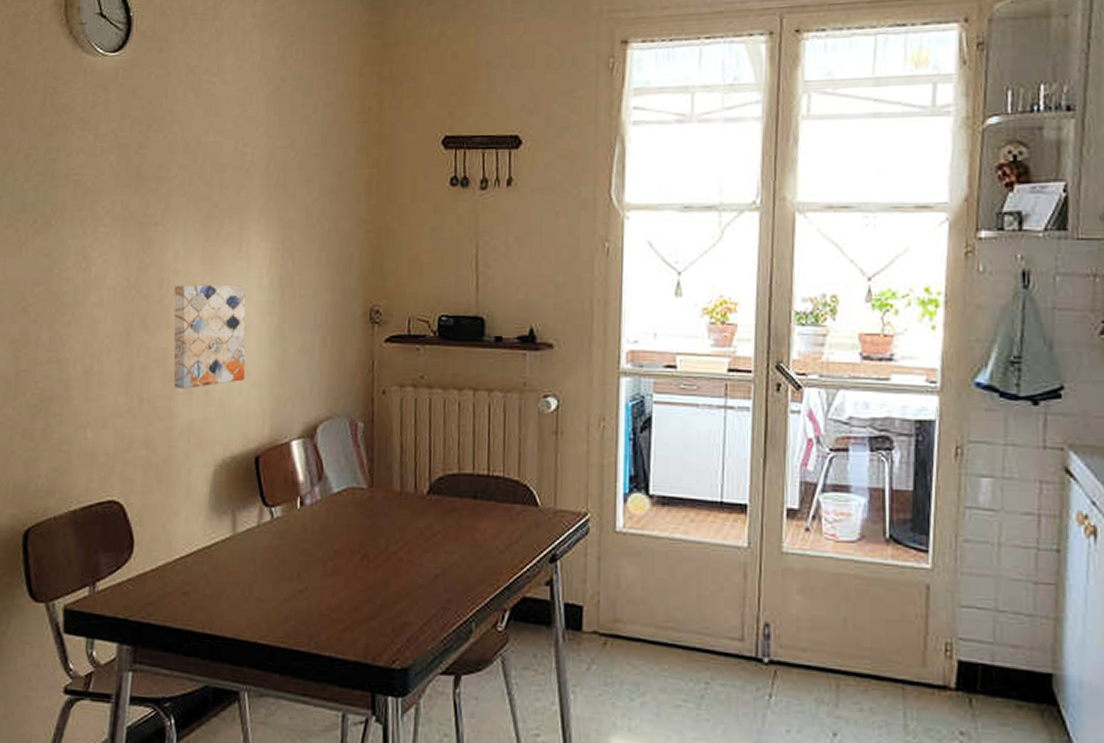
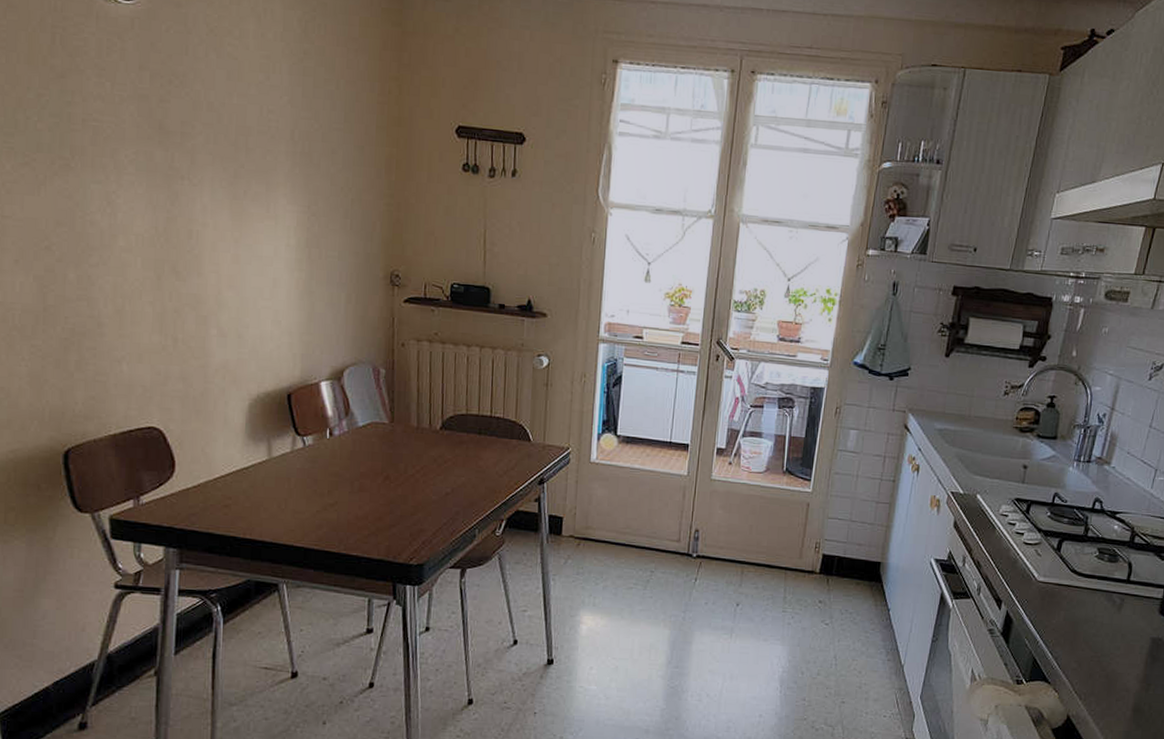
wall art: present [173,284,246,389] -> none [203,237,276,332]

